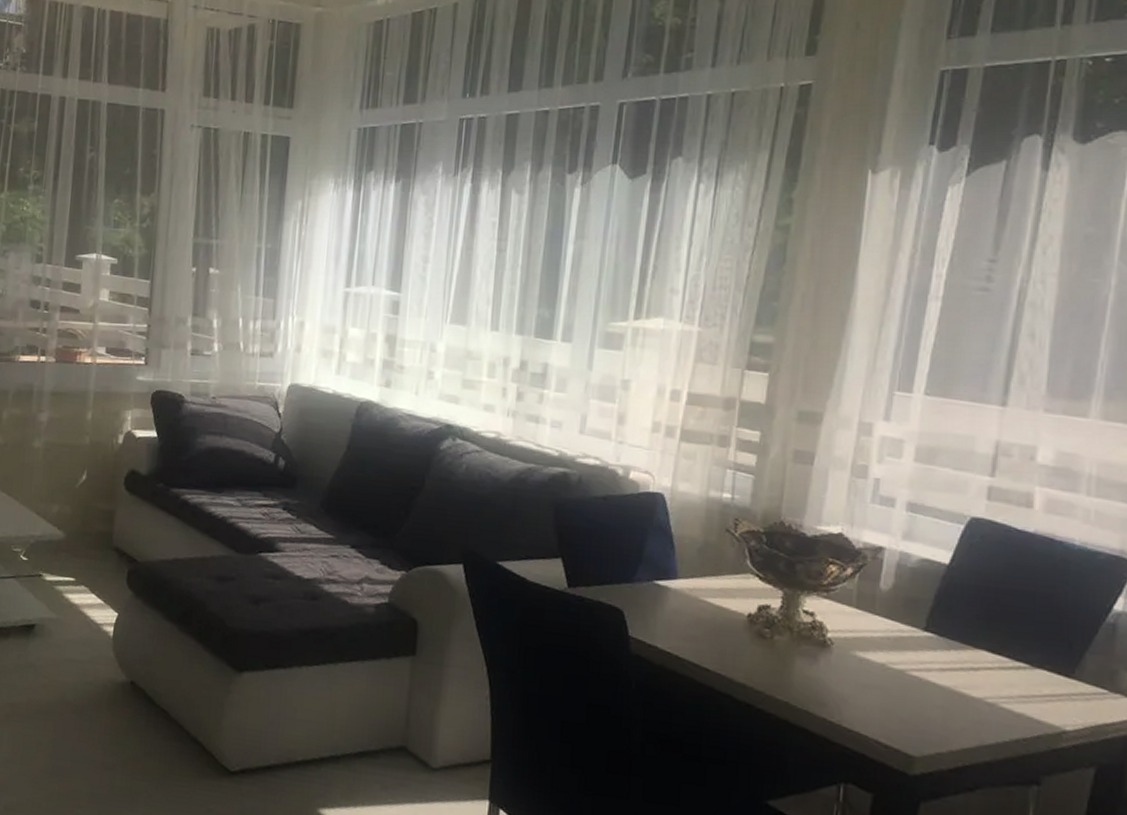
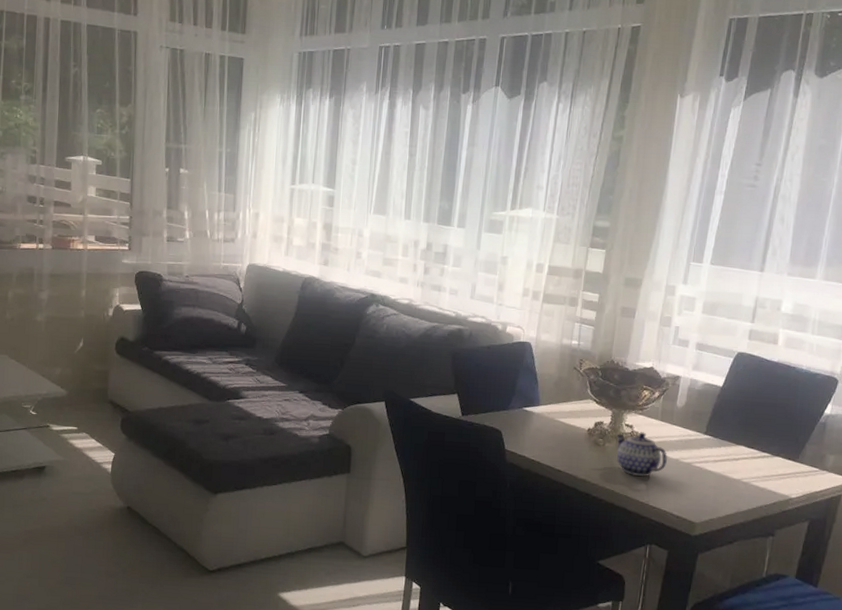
teapot: none [789,622,868,686] -> present [616,432,667,477]

